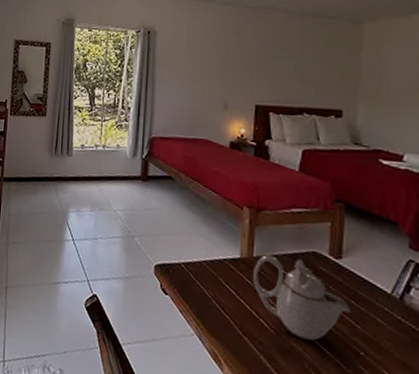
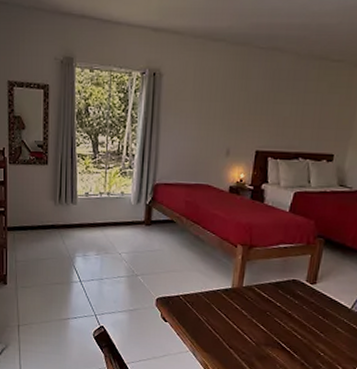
teapot: present [252,255,350,341] -> none [240,284,318,348]

